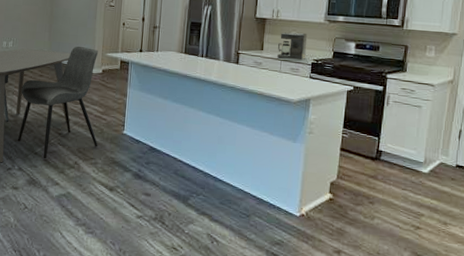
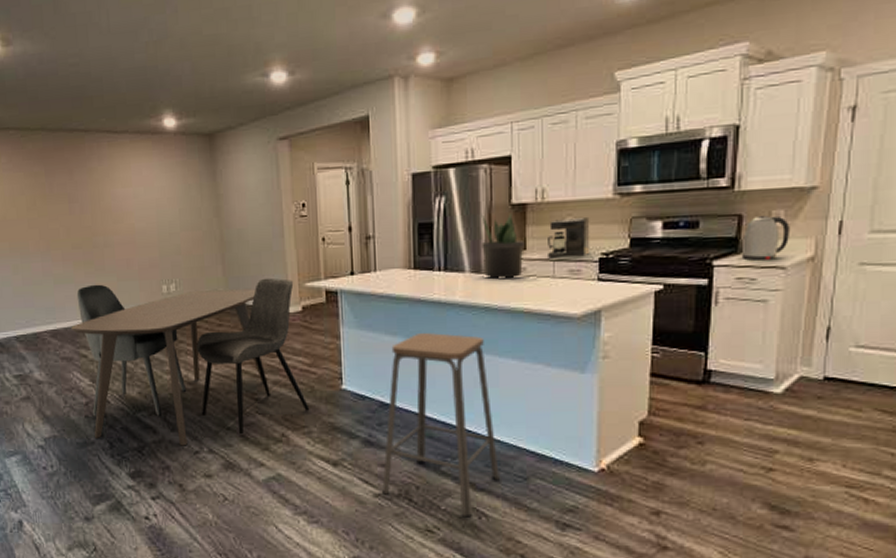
bar stool: none [144,100,230,241] -> present [382,333,499,518]
planter: none [233,22,262,69] -> present [481,212,525,279]
kettle: none [405,47,438,79] -> present [741,214,790,261]

